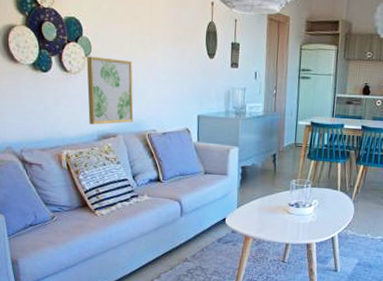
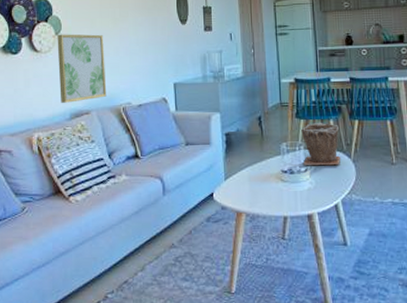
plant pot: none [308,164,345,204] -> present [301,122,340,166]

